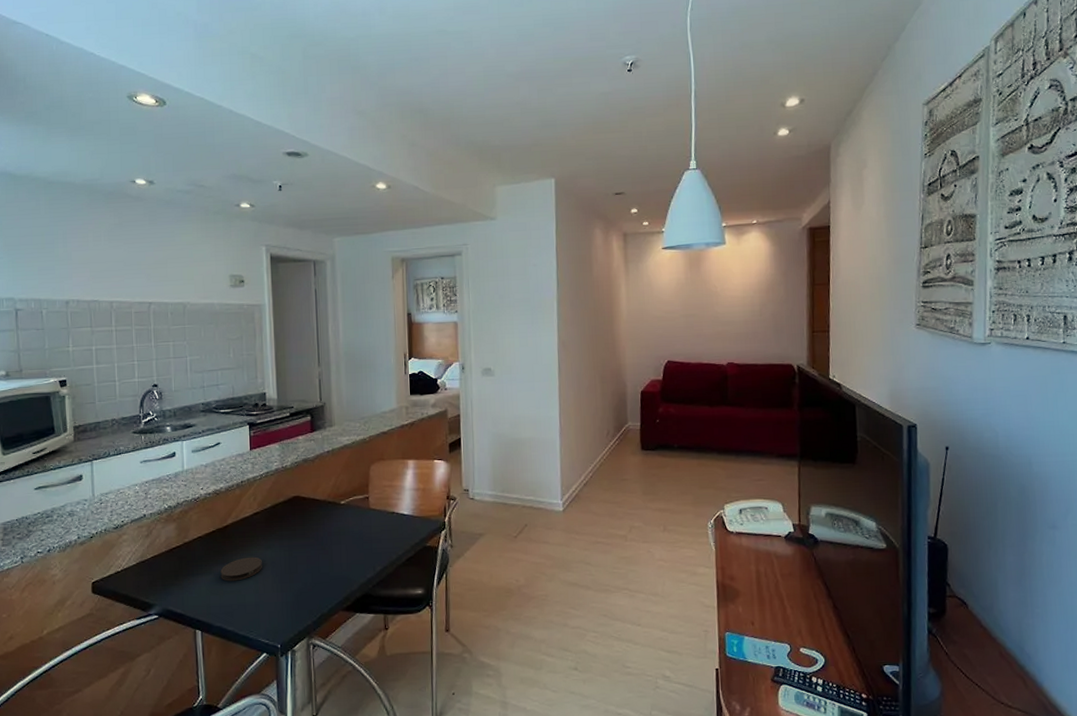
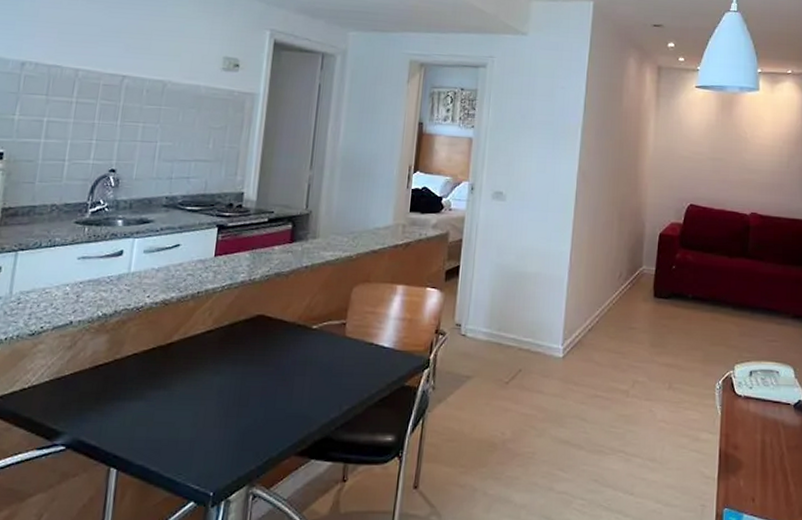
coaster: present [220,557,262,581] -> none [153,382,207,411]

